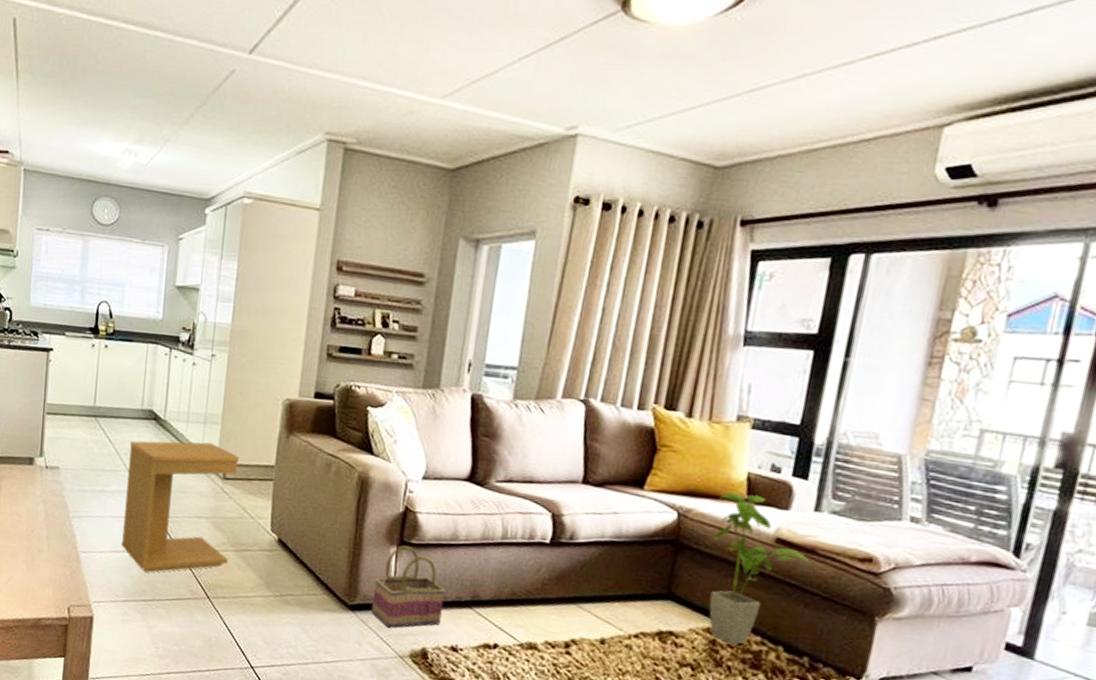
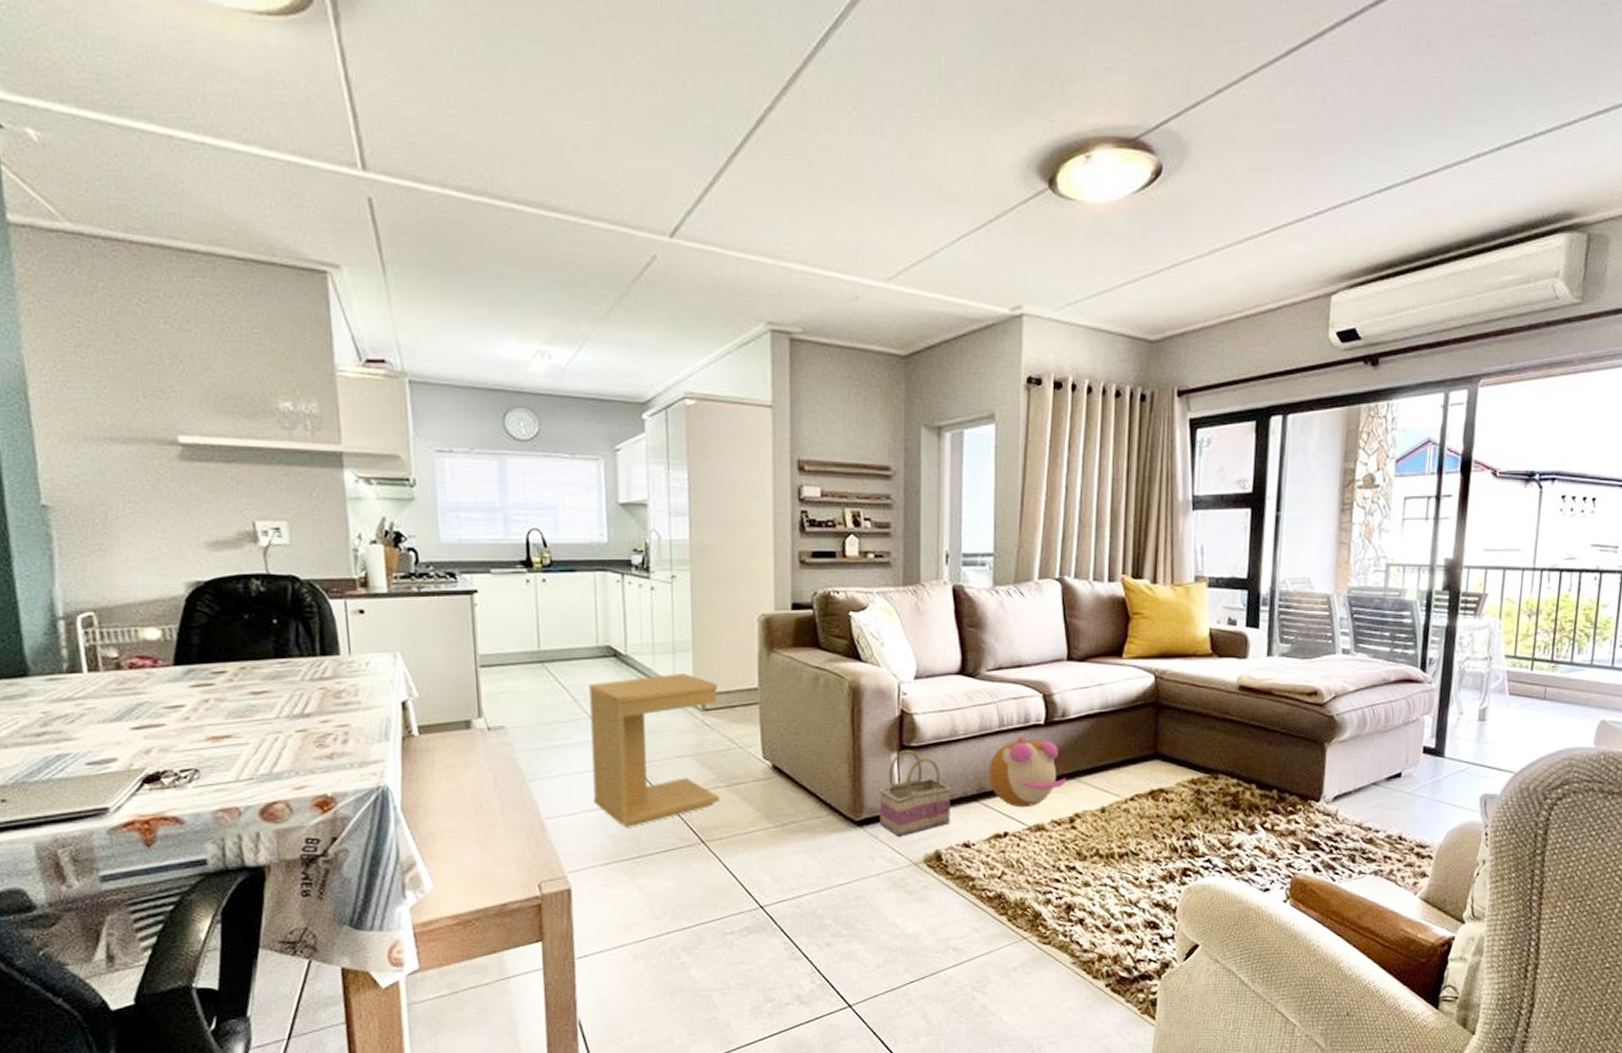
plush toy: none [484,551,567,624] -> present [988,736,1067,808]
house plant: present [709,492,811,645] -> none [1188,649,1270,791]

